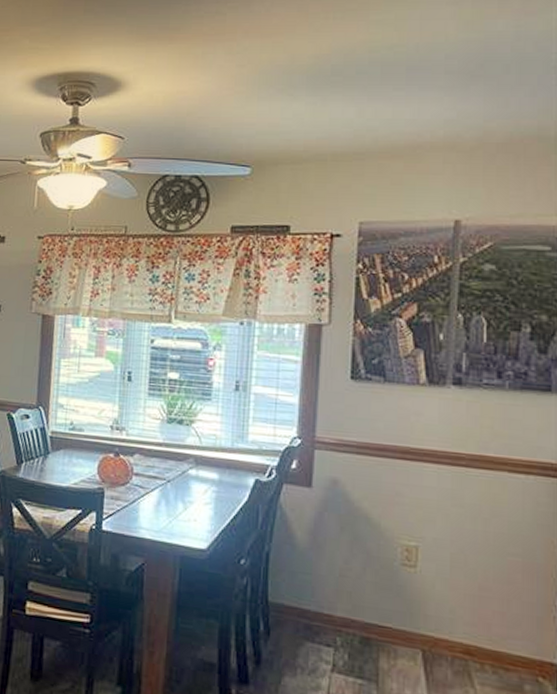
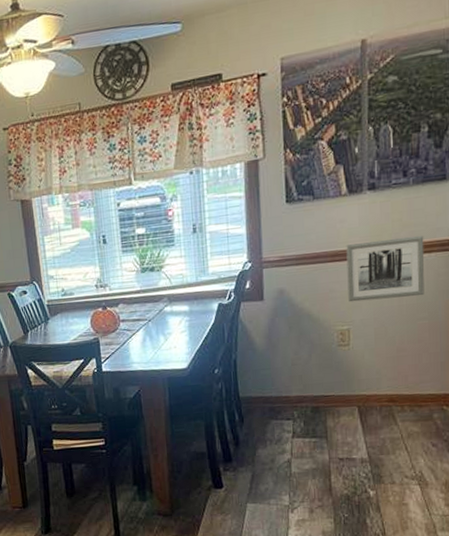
wall art: none [419,443,520,526] -> present [346,236,425,303]

